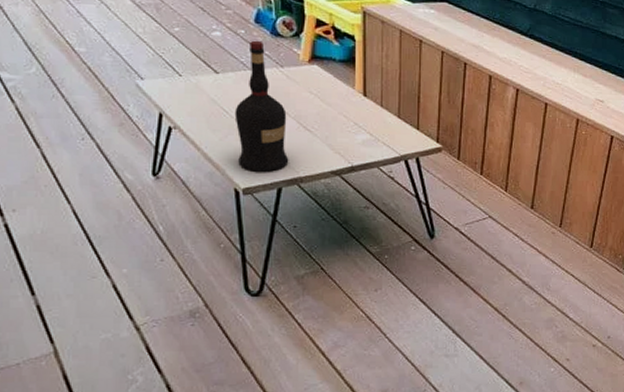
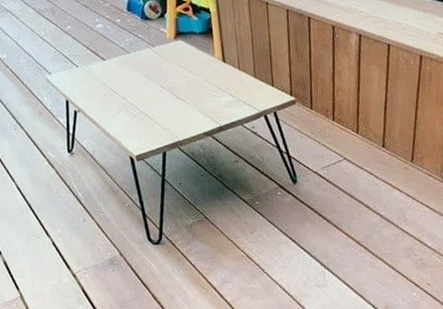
liquor: present [234,40,289,172] -> none [121,26,169,140]

